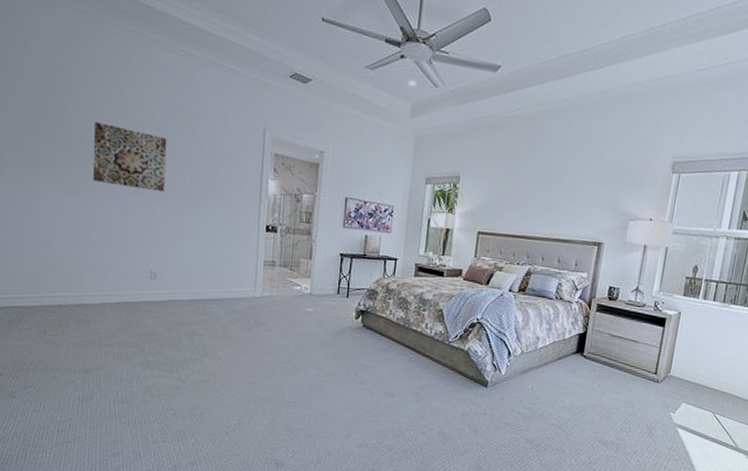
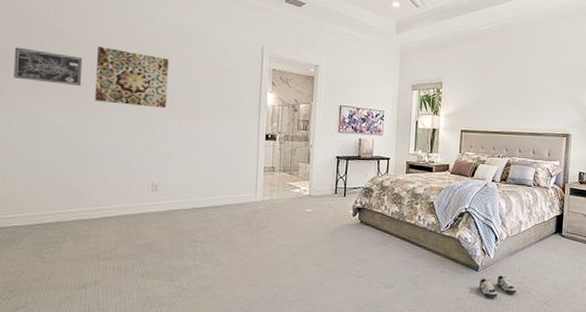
wall art: none [13,119,80,164] -> present [13,47,83,85]
shoe: none [487,393,528,416] -> present [479,275,516,297]

